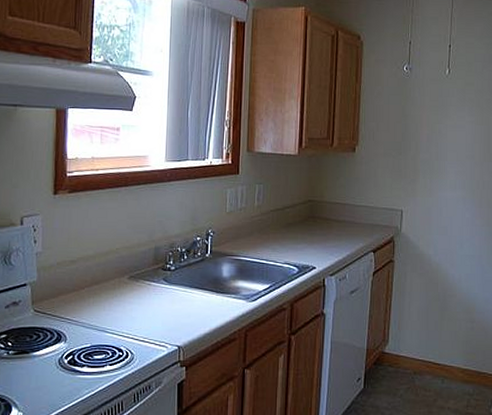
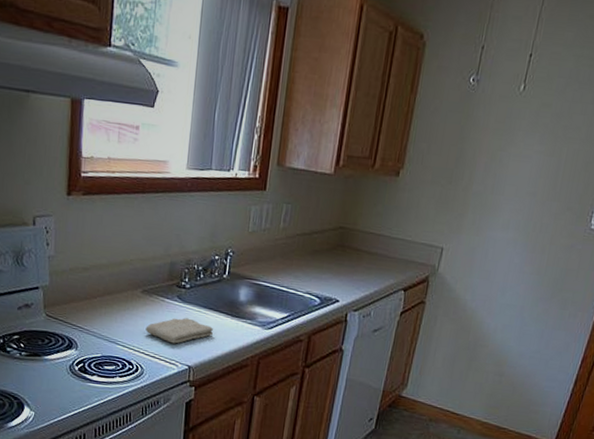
washcloth: none [134,299,200,326] -> present [145,318,213,344]

